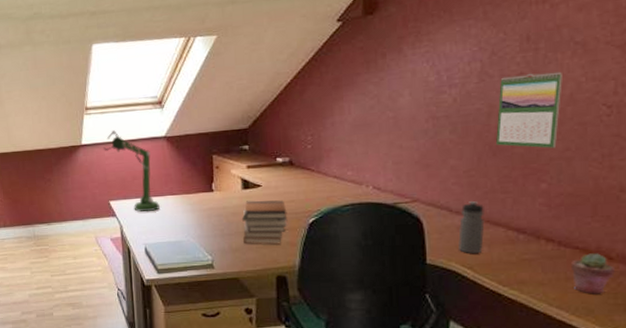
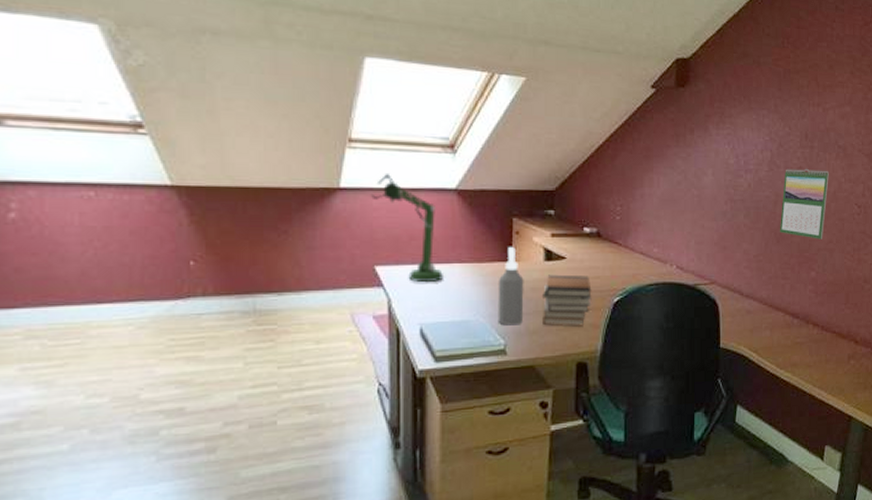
spray bottle: none [203,180,227,245] -> present [498,247,524,326]
water bottle: present [458,201,485,254] -> none [747,286,768,338]
potted succulent: present [571,253,615,294] -> none [830,337,859,375]

